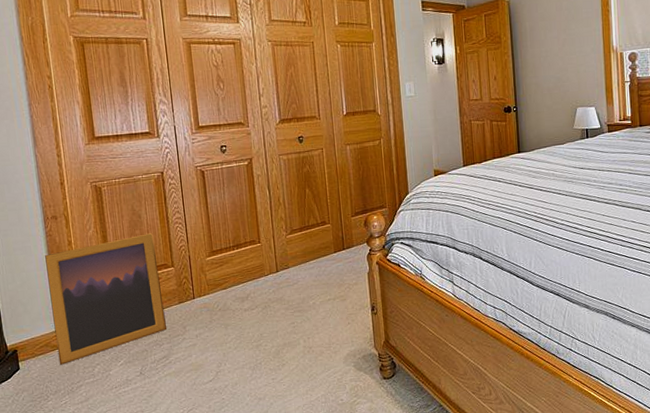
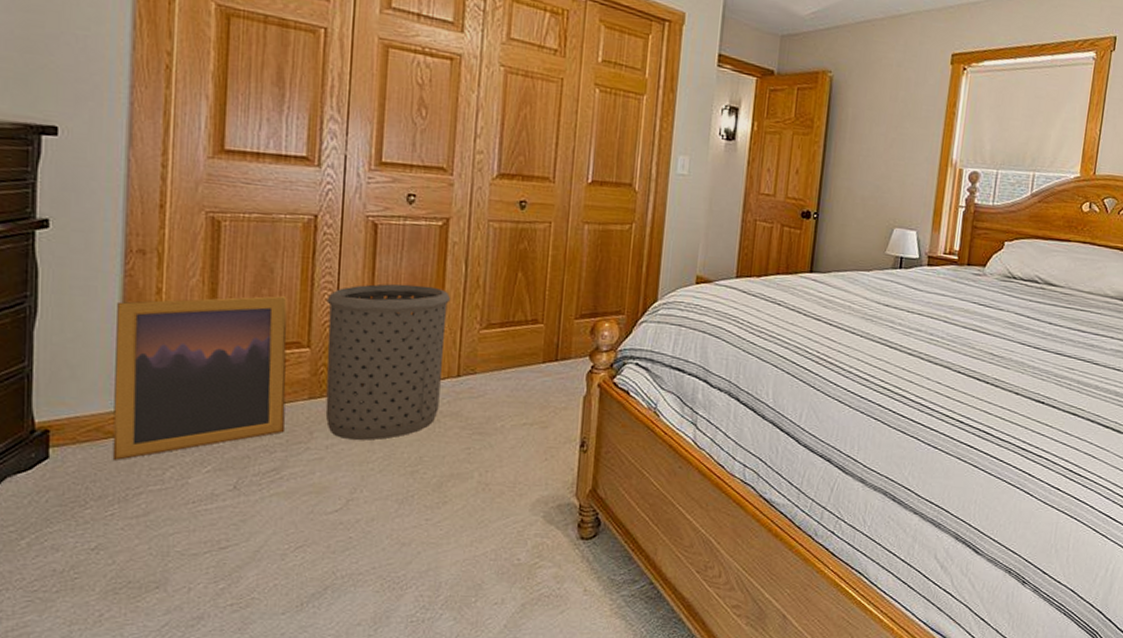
laundry basket: none [179,209,268,329] -> present [325,284,451,440]

